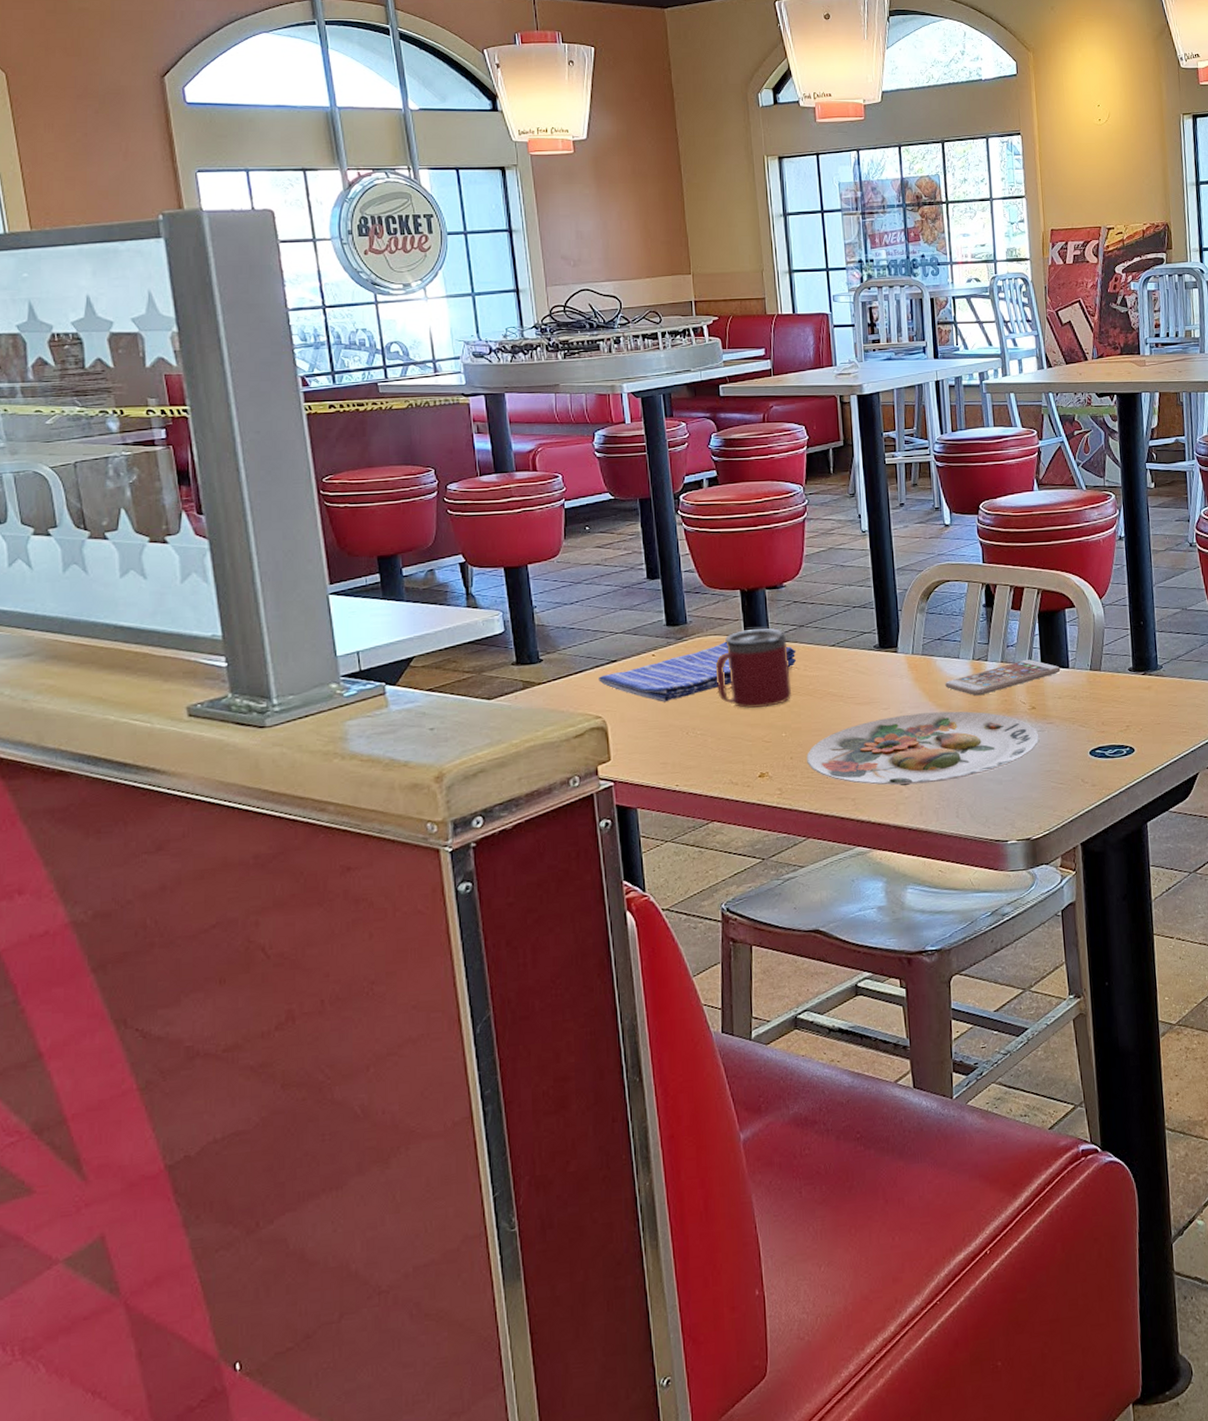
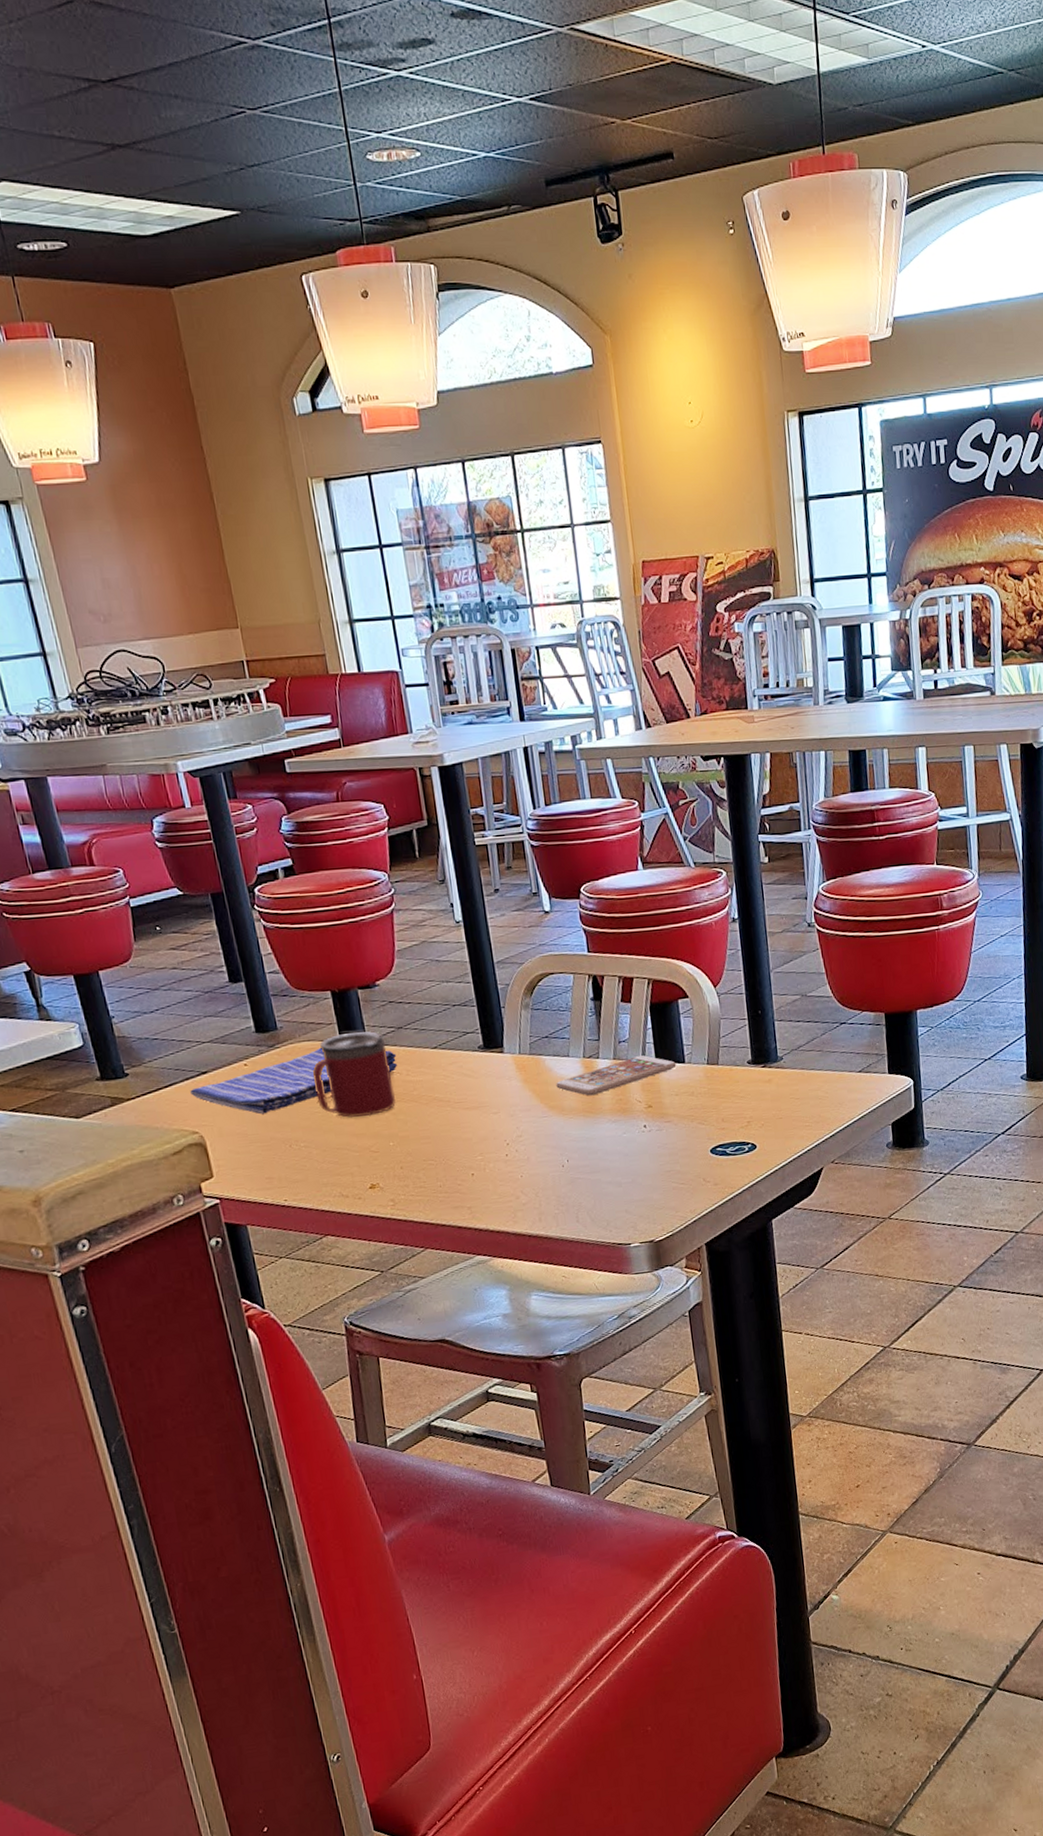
plate: present [807,711,1040,786] -> none [417,1112,658,1192]

